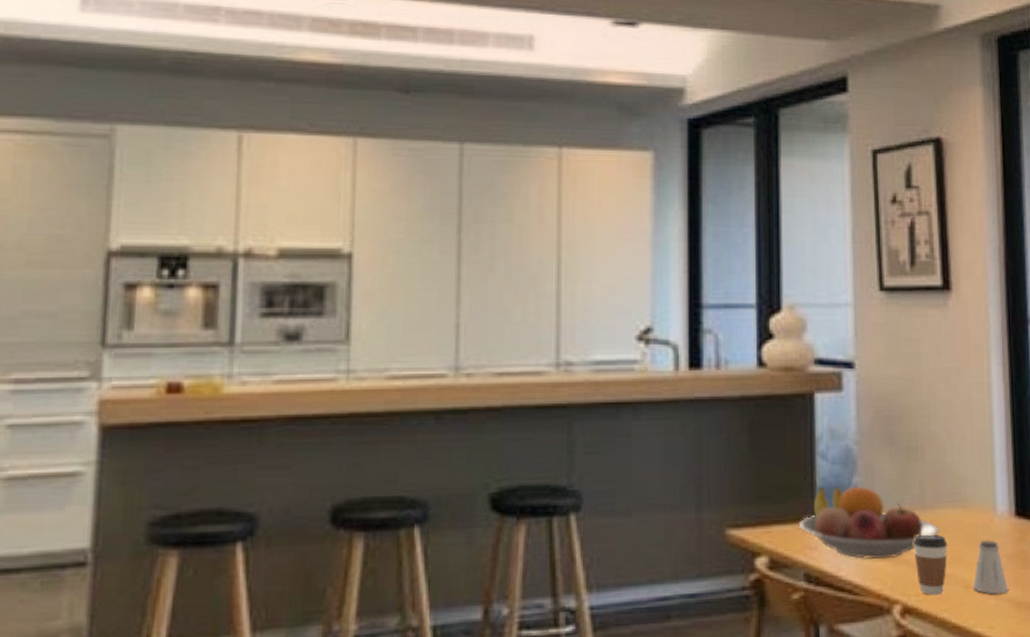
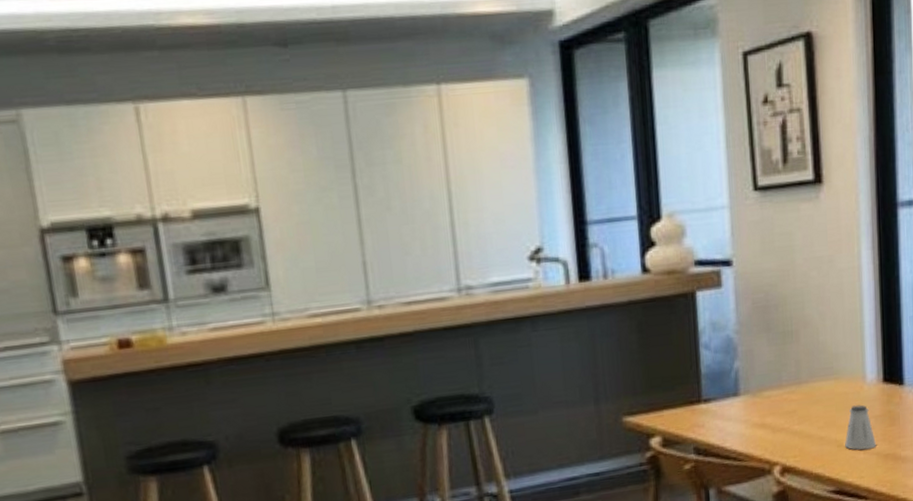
fruit bowl: present [800,485,940,560] -> none [688,369,814,431]
coffee cup: present [913,534,948,595] -> none [790,404,822,456]

